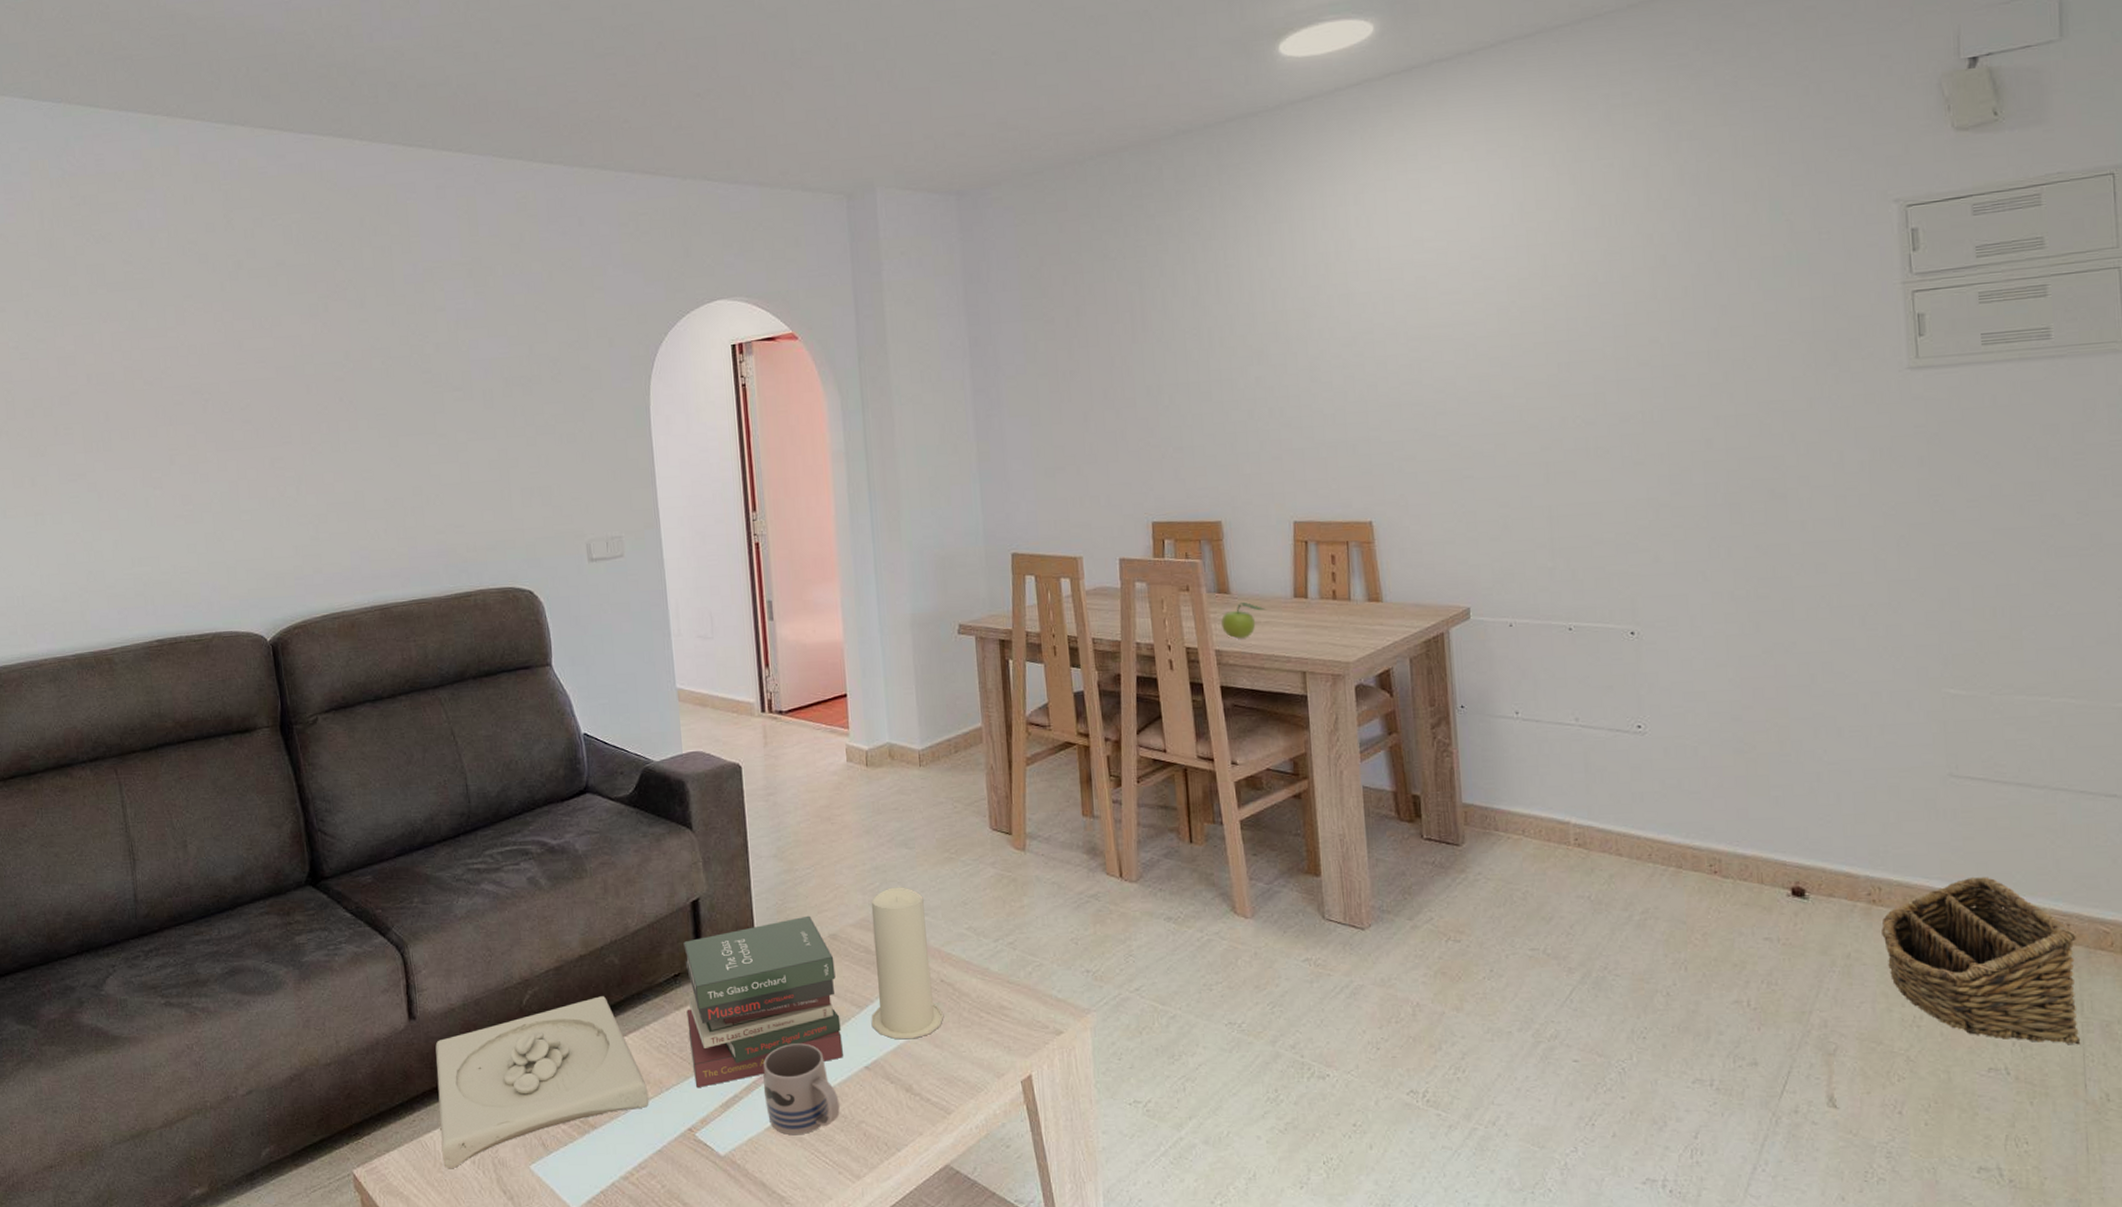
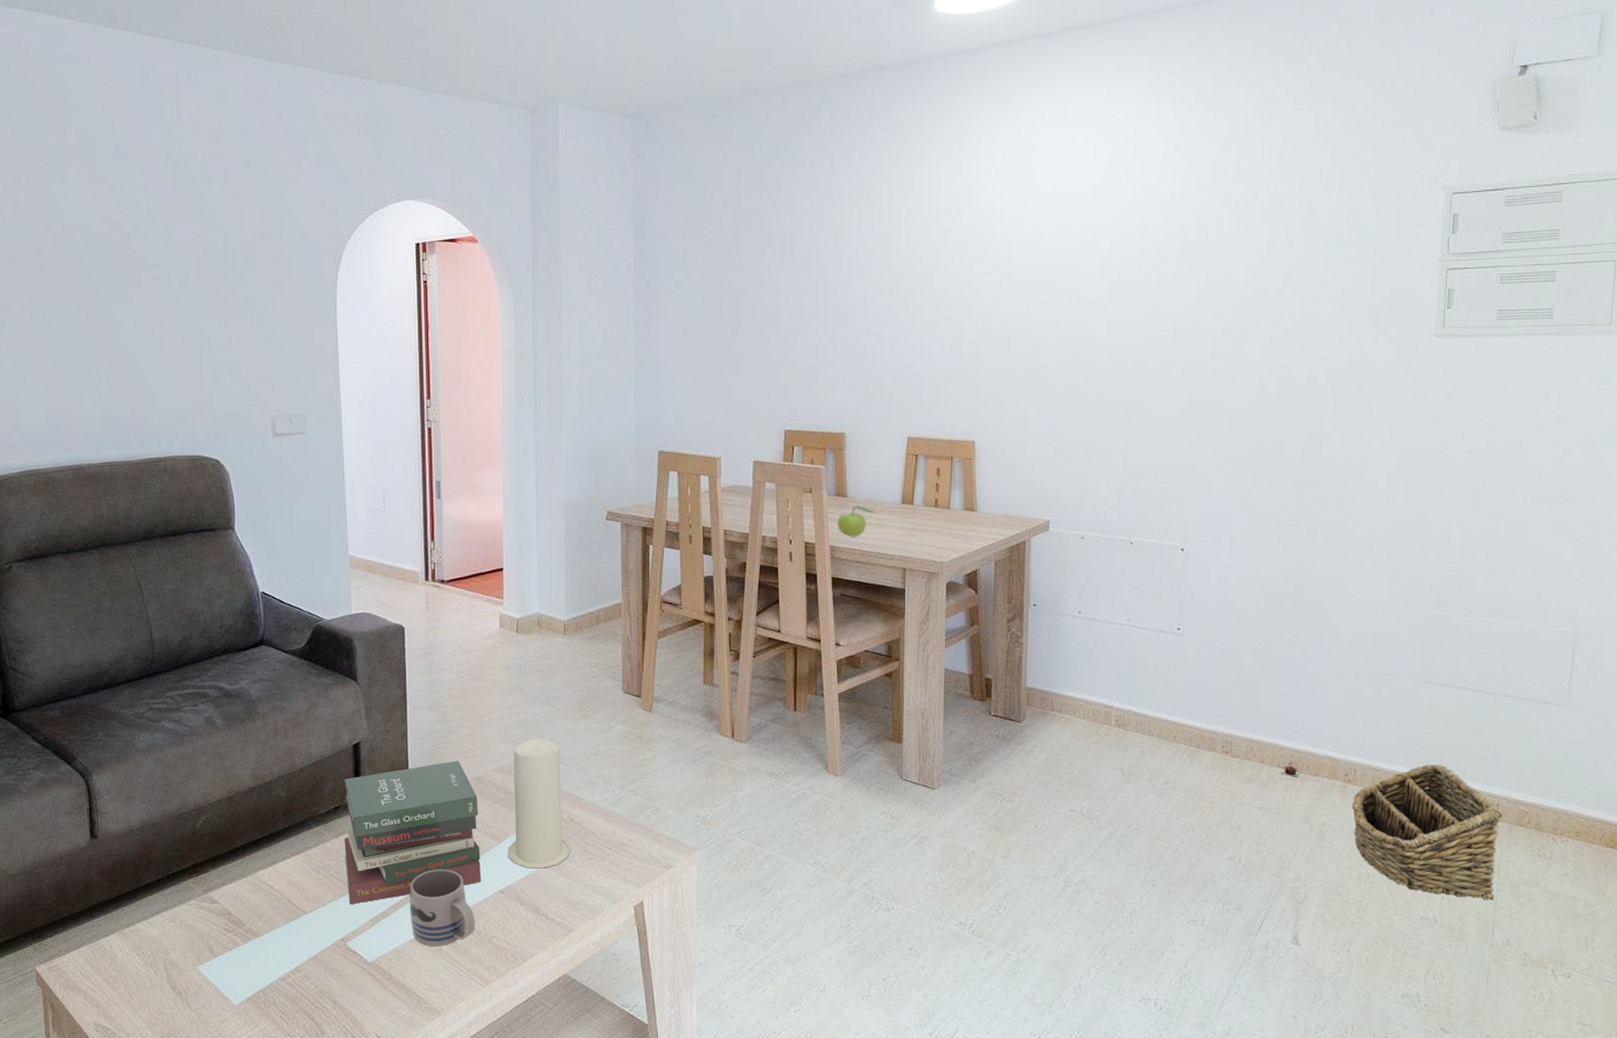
wooden tray: present [435,996,649,1169] -> none [114,824,307,968]

